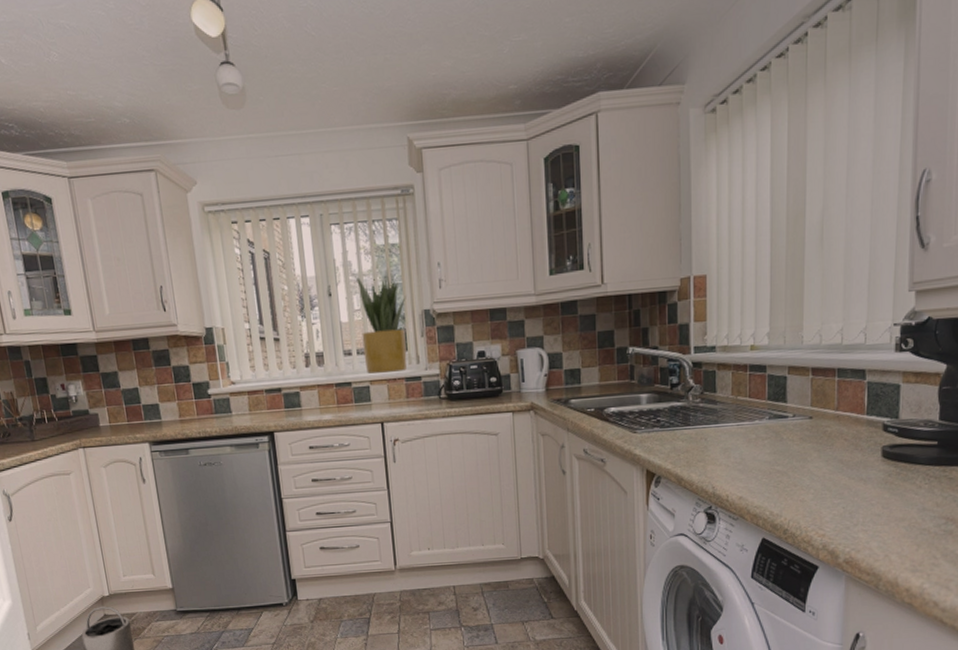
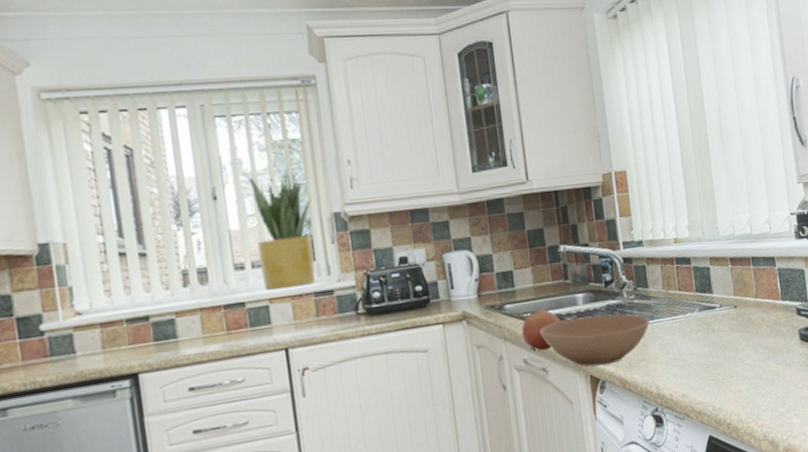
fruit: none [584,405,623,444] -> present [521,308,561,351]
bowl: none [602,415,714,462] -> present [540,314,651,367]

